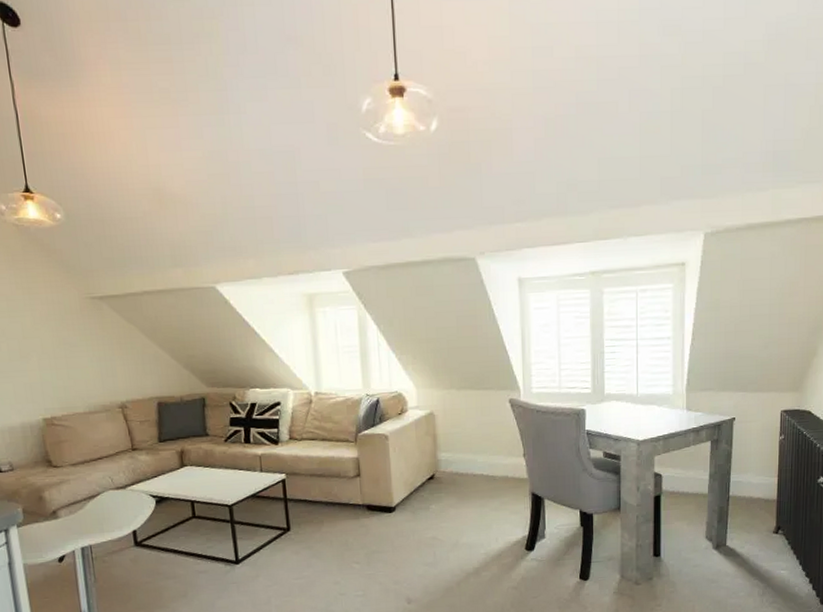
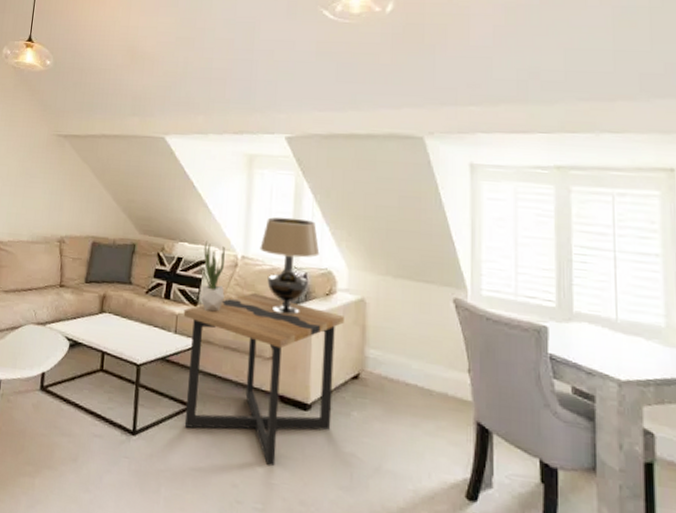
side table: none [266,423,417,562] -> present [183,293,344,467]
potted plant: none [274,383,304,447] -> present [199,241,225,312]
table lamp: none [331,350,389,438] -> present [260,217,320,315]

